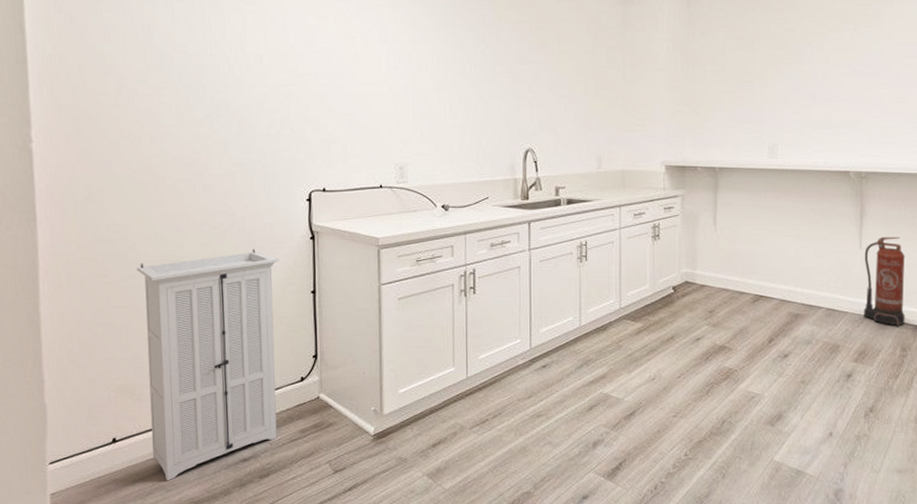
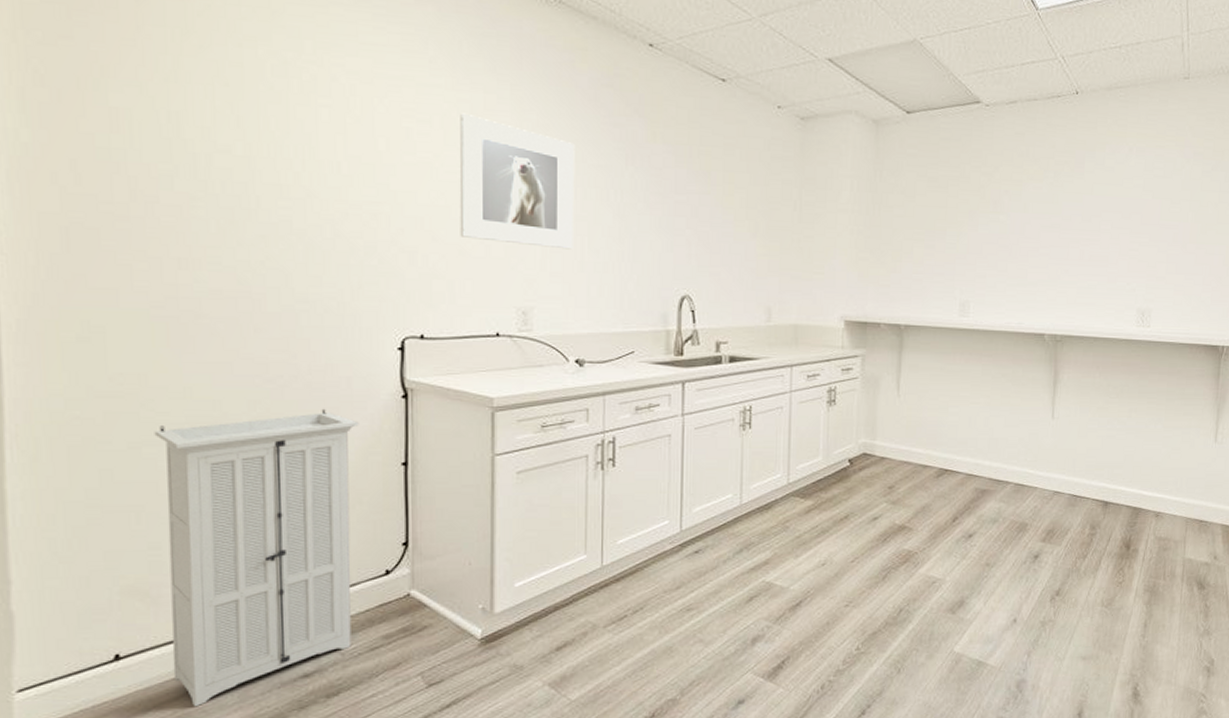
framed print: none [349,9,438,115] -> present [459,113,575,250]
fire extinguisher: present [864,236,906,327] -> none [1053,406,1099,504]

